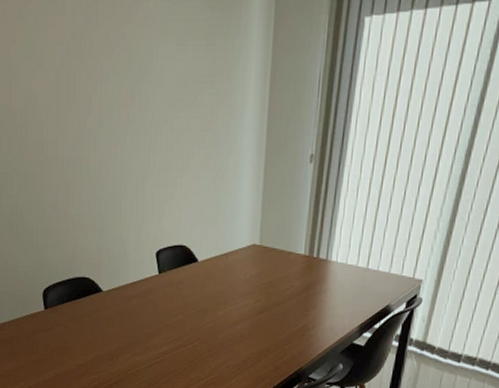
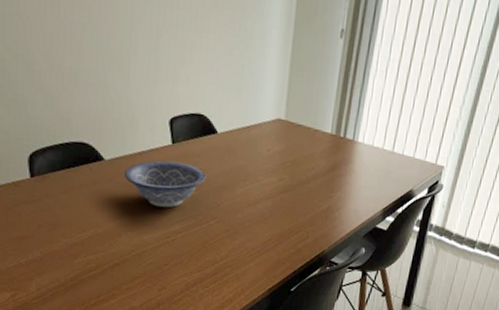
decorative bowl: none [119,289,190,332] -> present [123,160,207,208]

